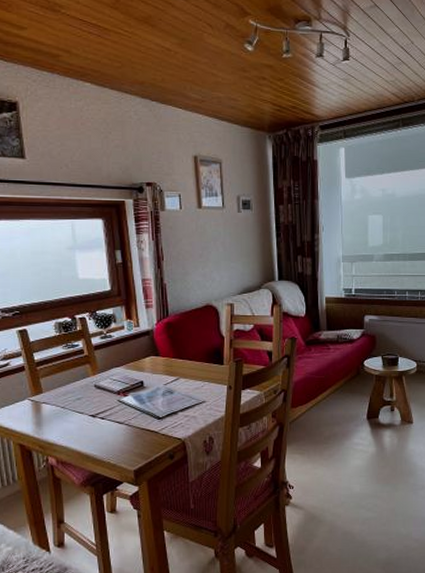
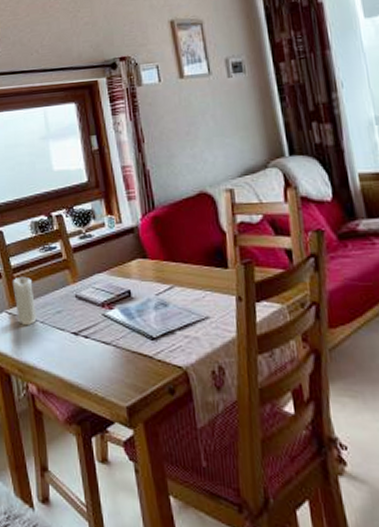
candle: none [35,369,58,411] -> present [12,276,37,326]

